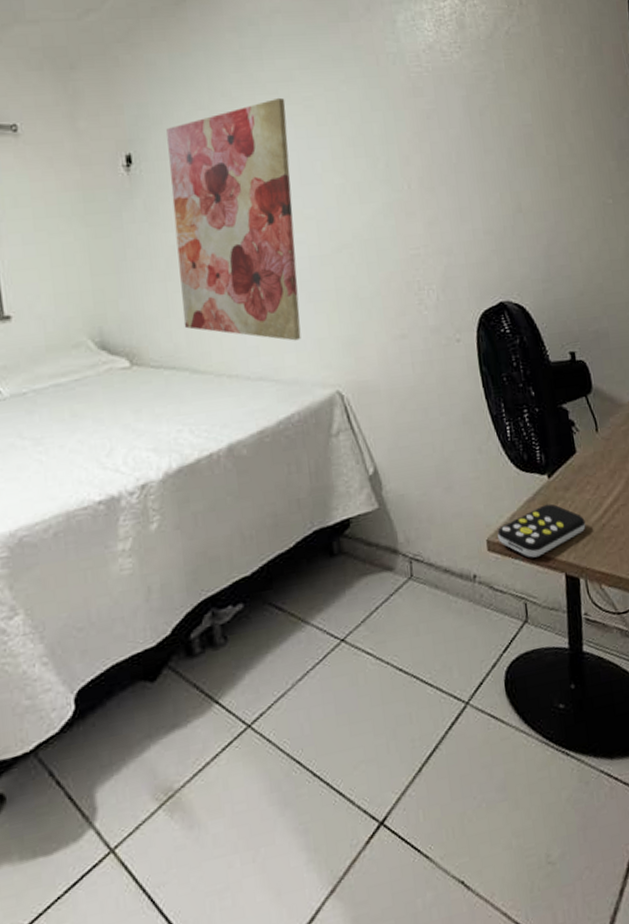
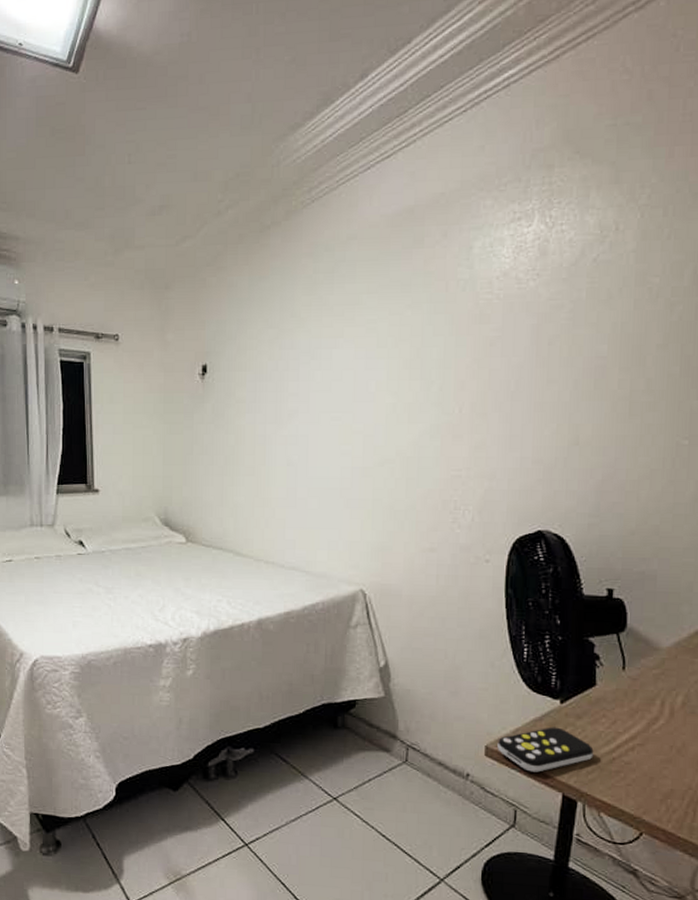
wall art: present [166,97,301,341] -> none [233,319,350,540]

